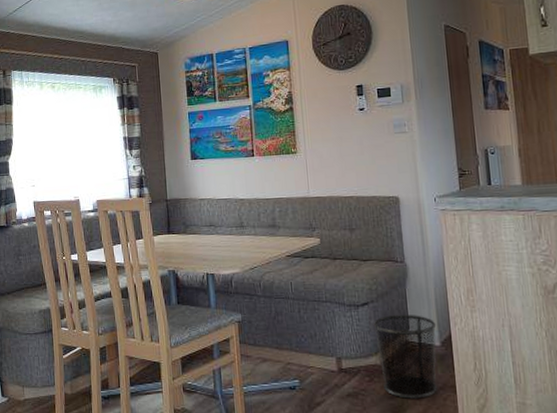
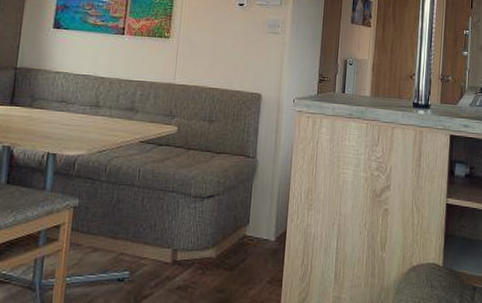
waste bin: present [373,314,437,399] -> none [215,208,275,292]

